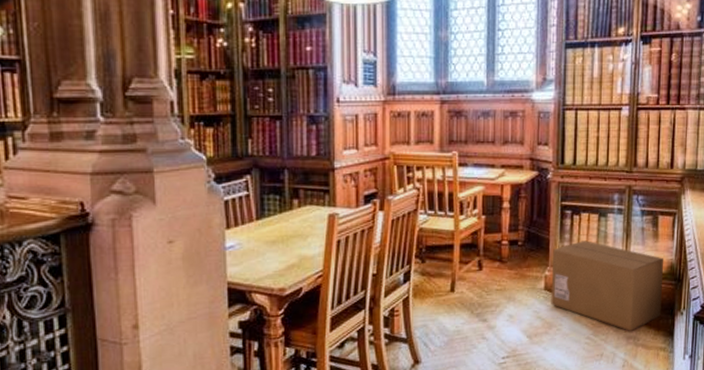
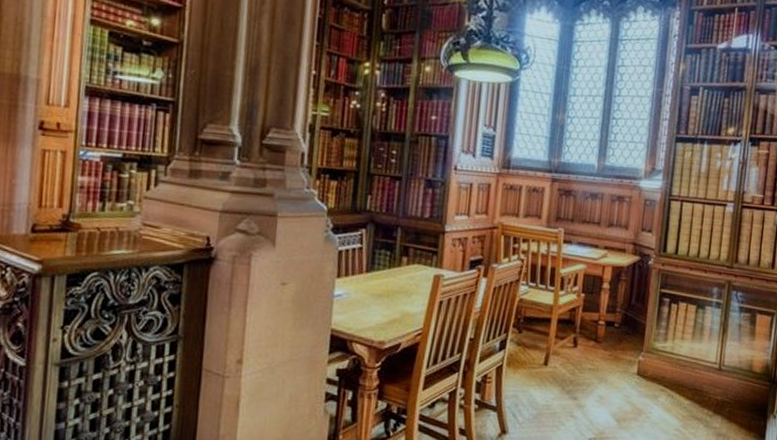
box: present [551,240,664,331] -> none [642,330,760,428]

